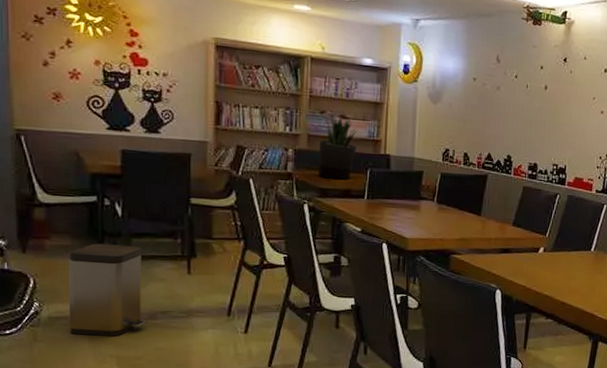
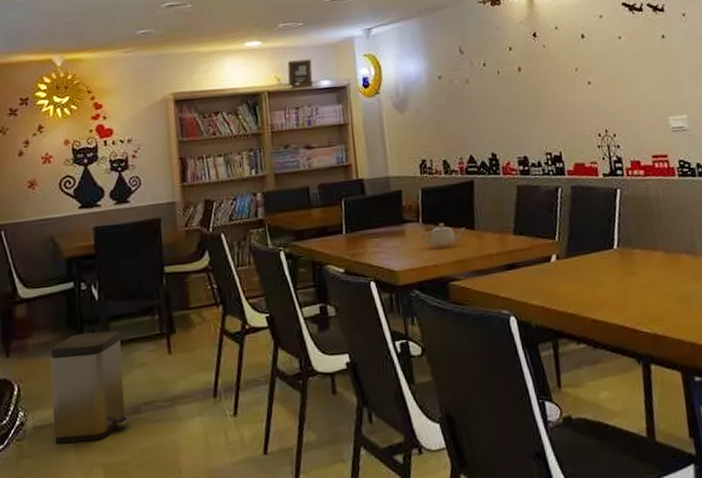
planter: present [319,111,359,181] -> none [287,143,327,219]
picture frame: none [331,32,358,62] -> present [287,58,313,89]
teapot: none [434,205,473,227] -> present [421,223,466,250]

